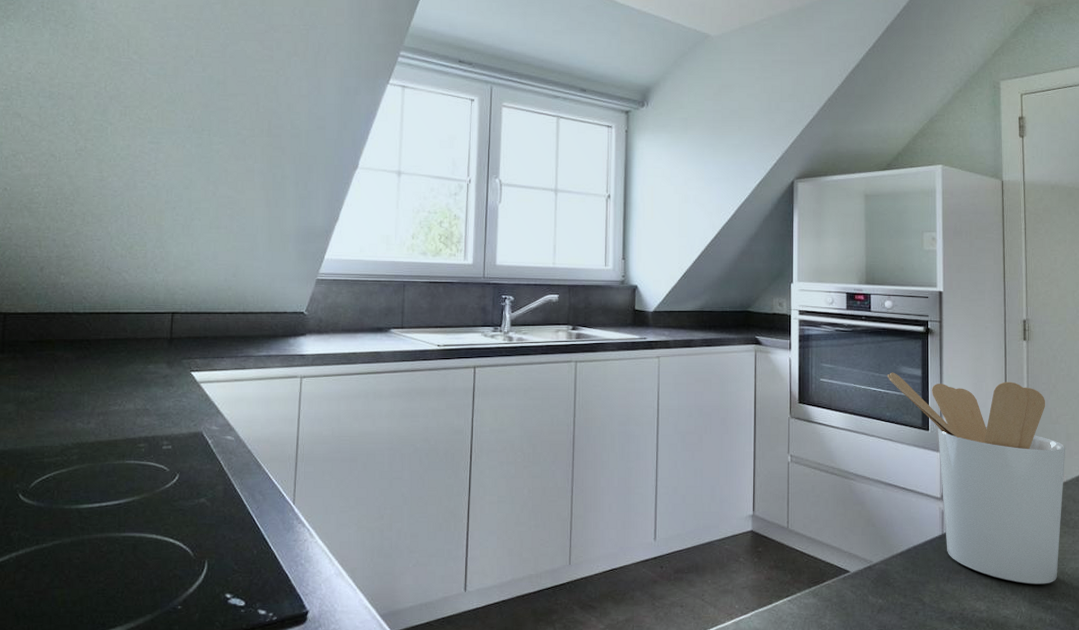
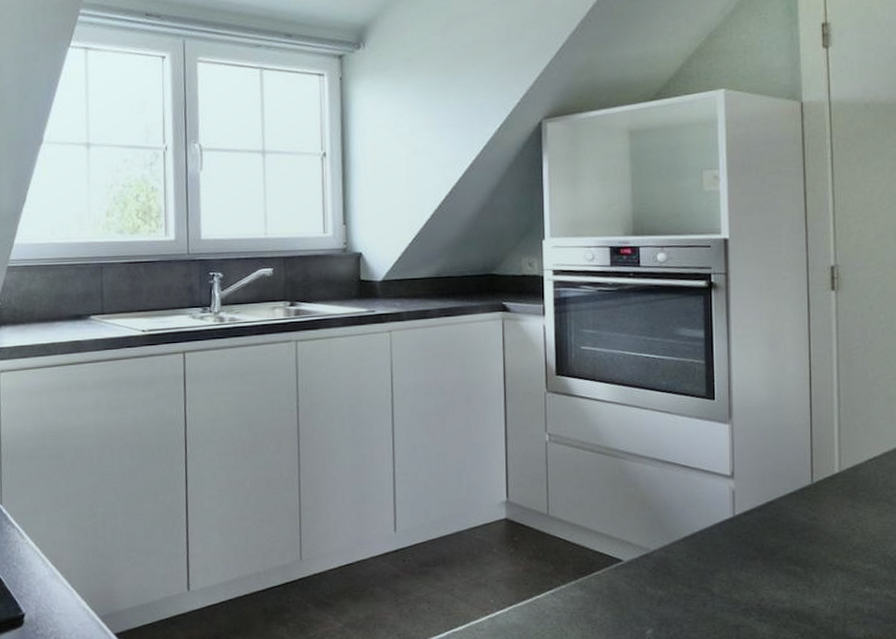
utensil holder: present [887,372,1066,585] -> none [661,335,887,570]

